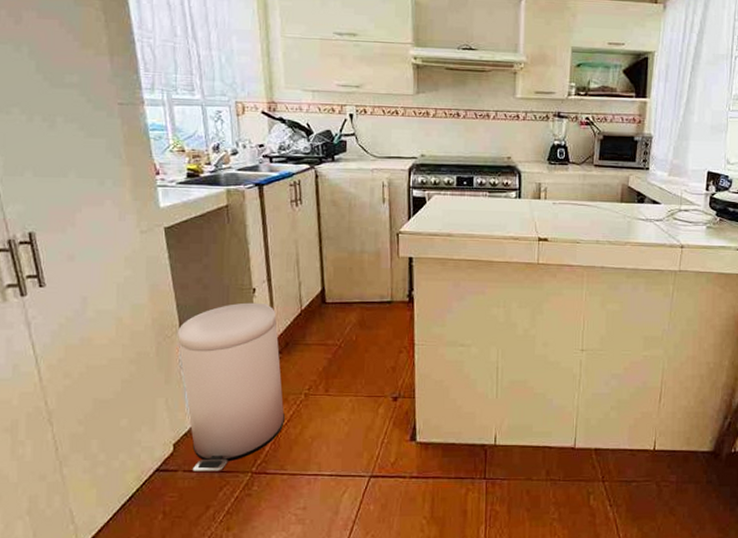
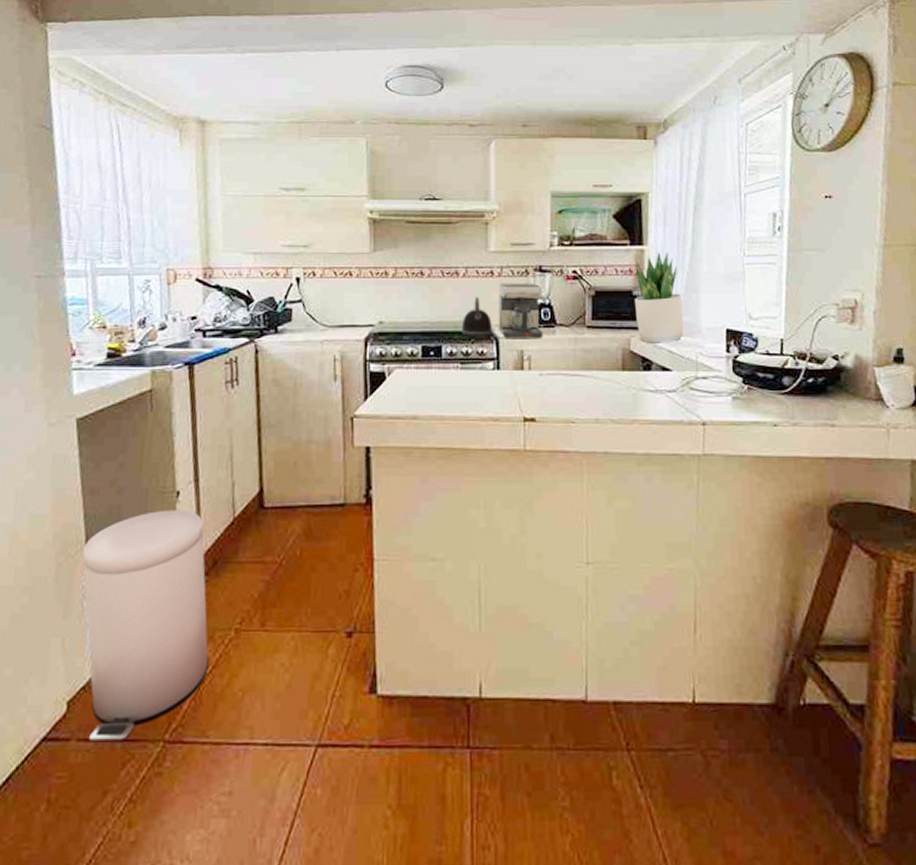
kettle: none [490,137,517,172] -> present [461,297,493,338]
coffee maker: none [521,125,559,173] -> present [498,283,544,338]
planter: none [635,104,675,181] -> present [634,252,684,343]

